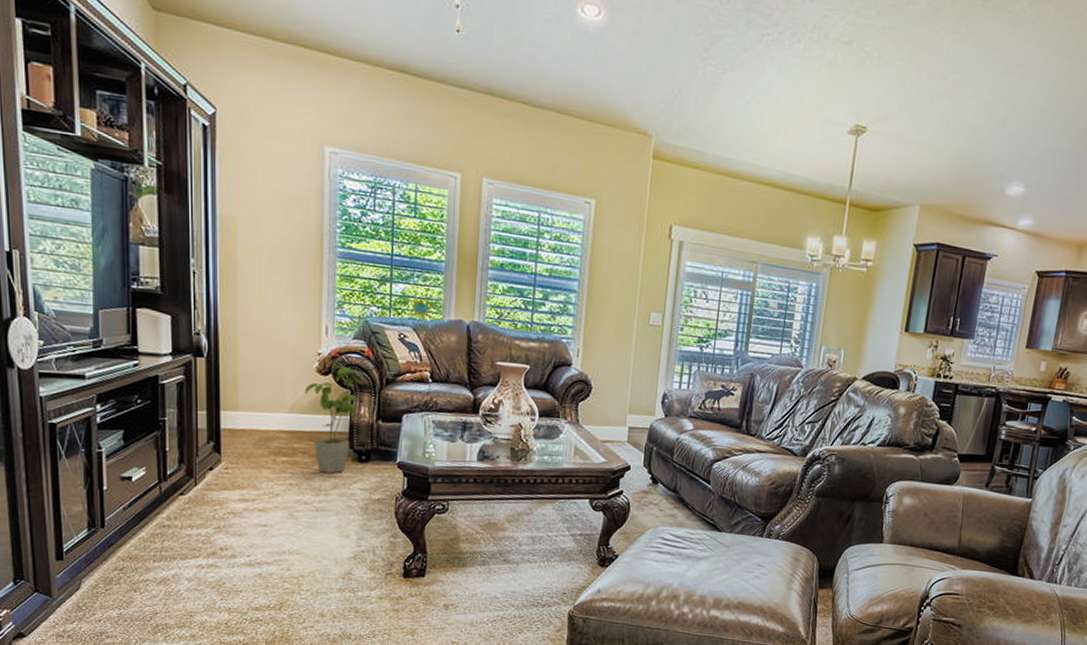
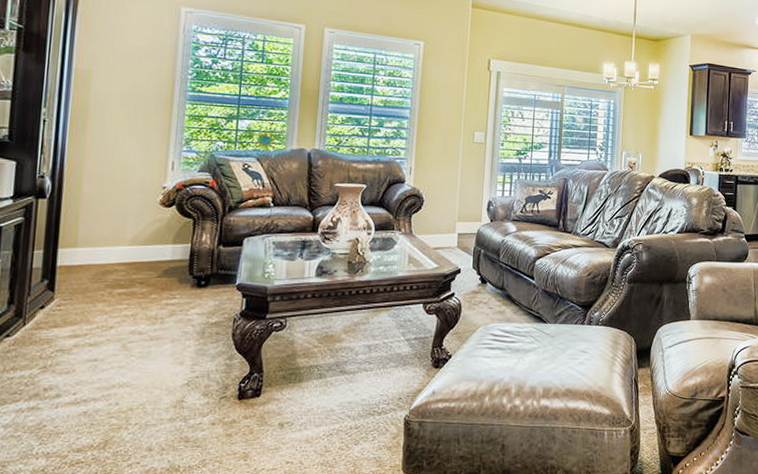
house plant: present [305,365,373,474] -> none [147,196,215,301]

